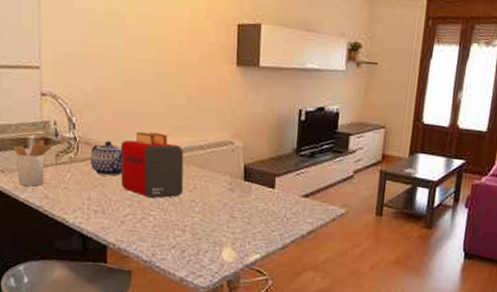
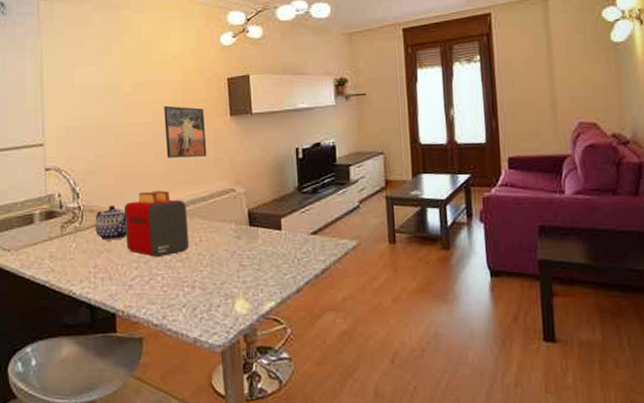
utensil holder: present [13,139,53,187] -> none [19,213,58,262]
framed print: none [167,44,210,105] -> present [164,105,207,158]

